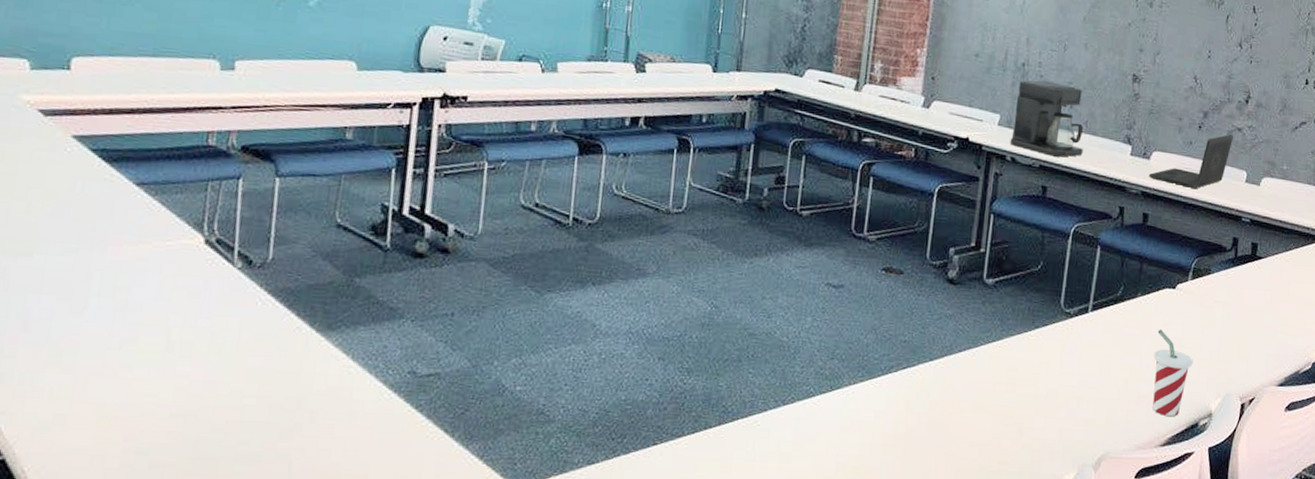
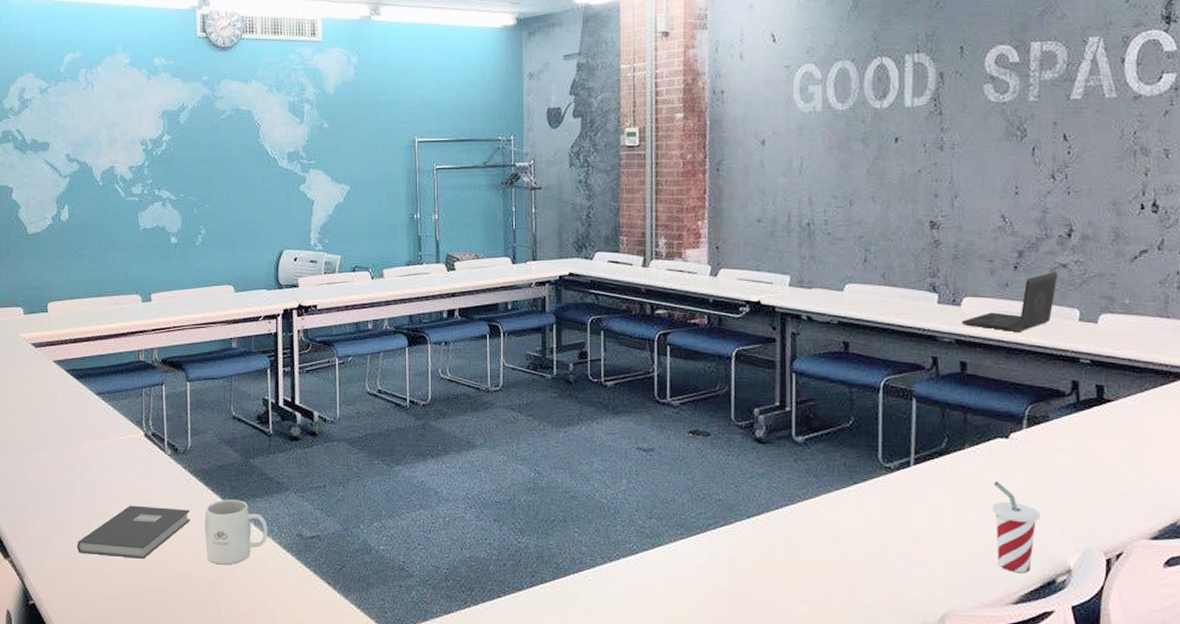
book: none [81,331,262,400] -> present [76,505,191,559]
mug: none [279,326,371,408] -> present [204,499,268,565]
coffee maker: present [1010,80,1084,157] -> none [803,238,884,312]

